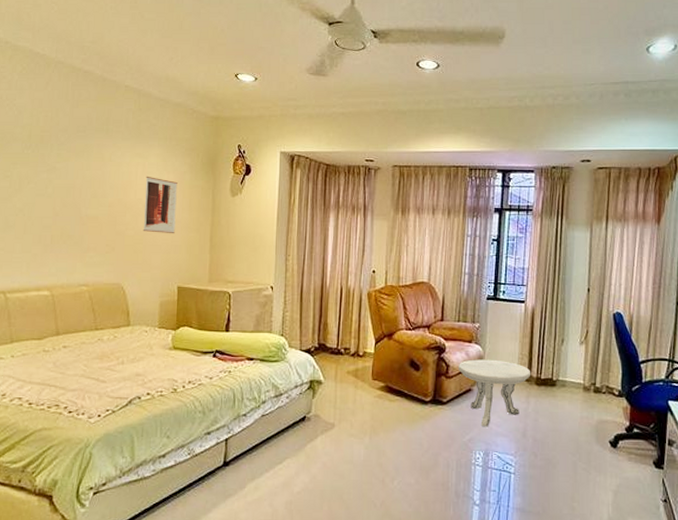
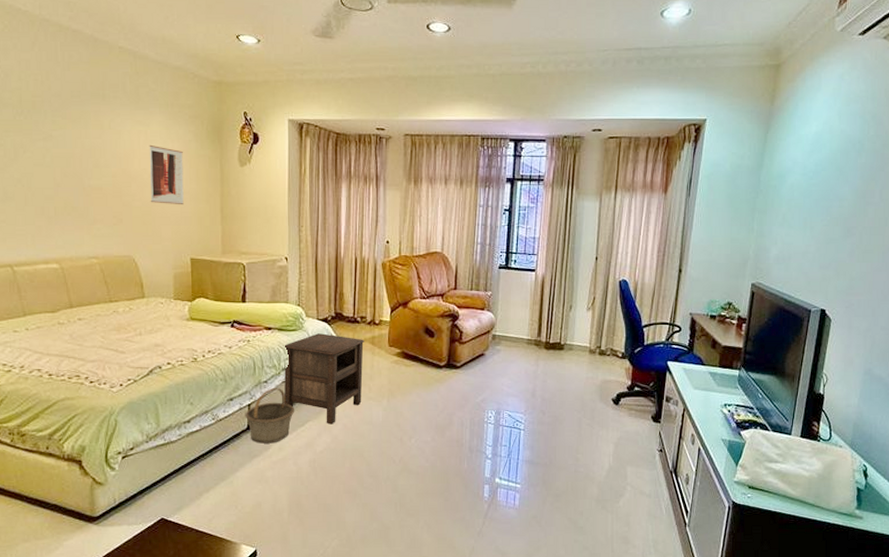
basket: none [221,422,274,482] -> present [245,388,295,444]
nightstand: none [263,365,348,463] -> present [283,333,365,424]
side table: present [459,359,531,427] -> none [472,326,541,389]

